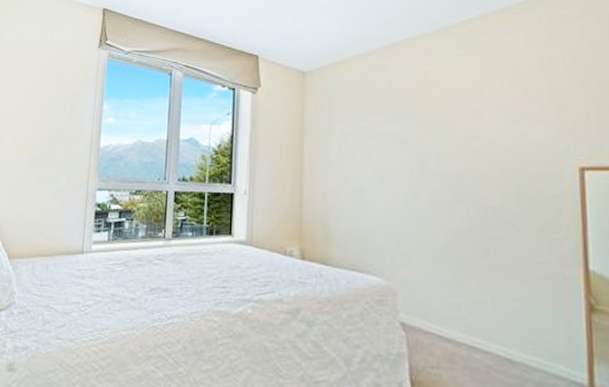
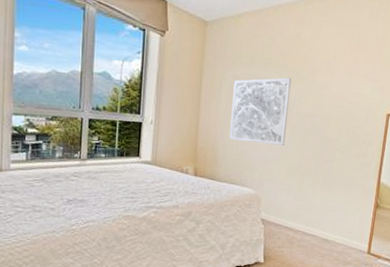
wall art: none [344,128,424,218] -> present [229,77,292,146]

